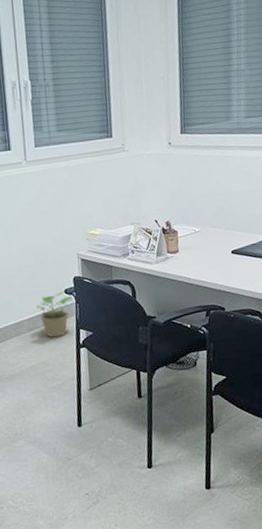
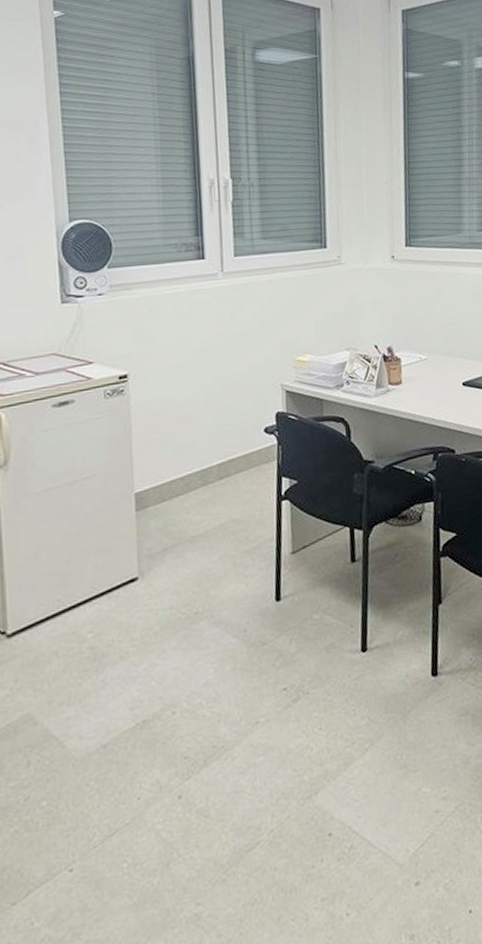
potted plant: present [35,291,74,338] -> none [228,430,275,488]

